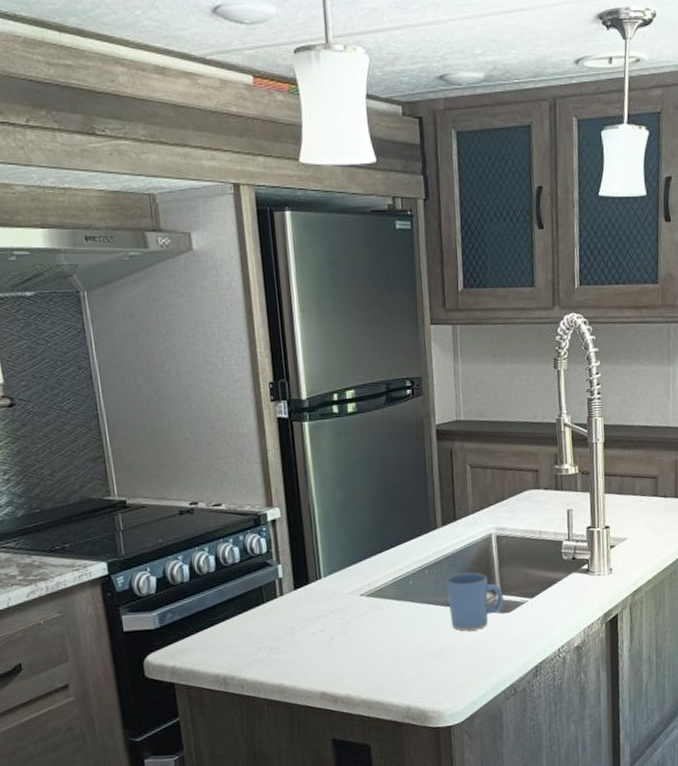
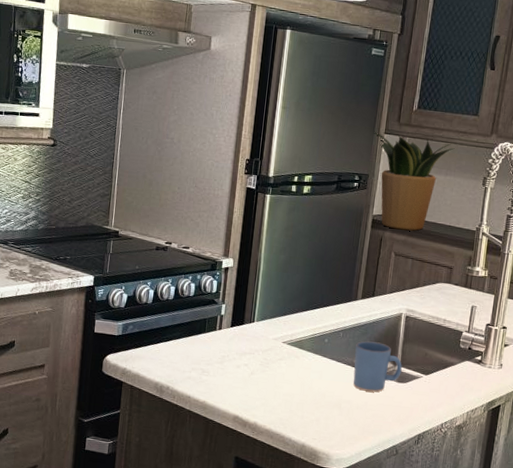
potted plant: none [418,323,515,438] -> present [374,132,455,231]

